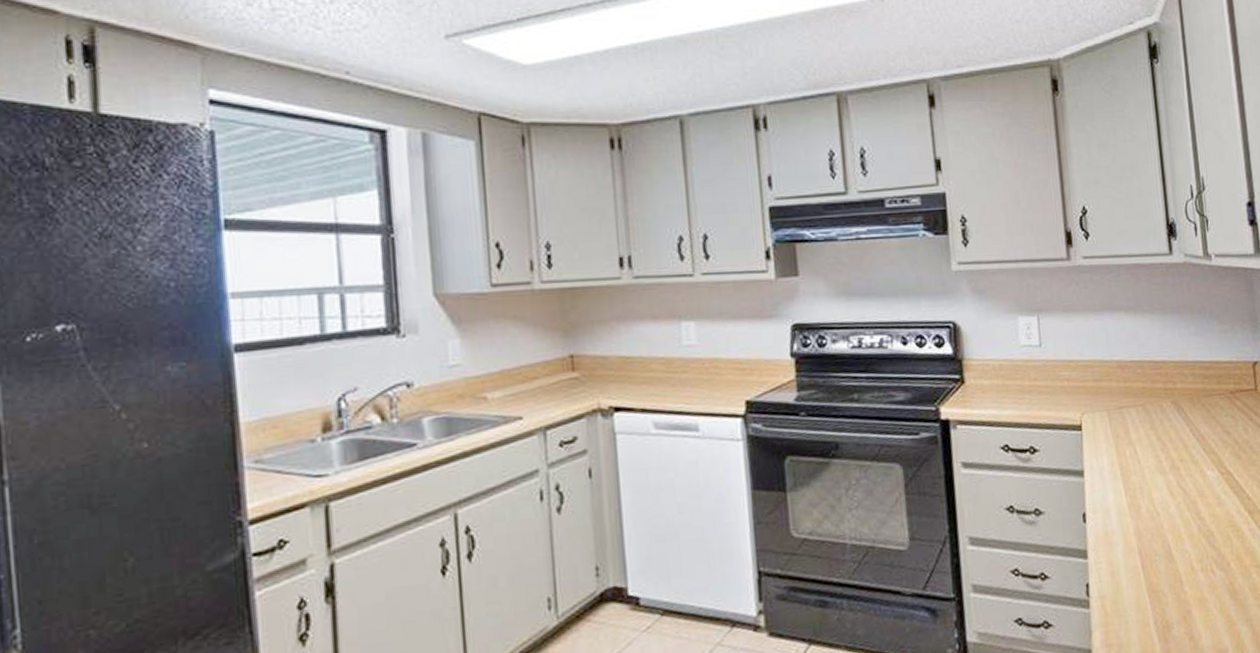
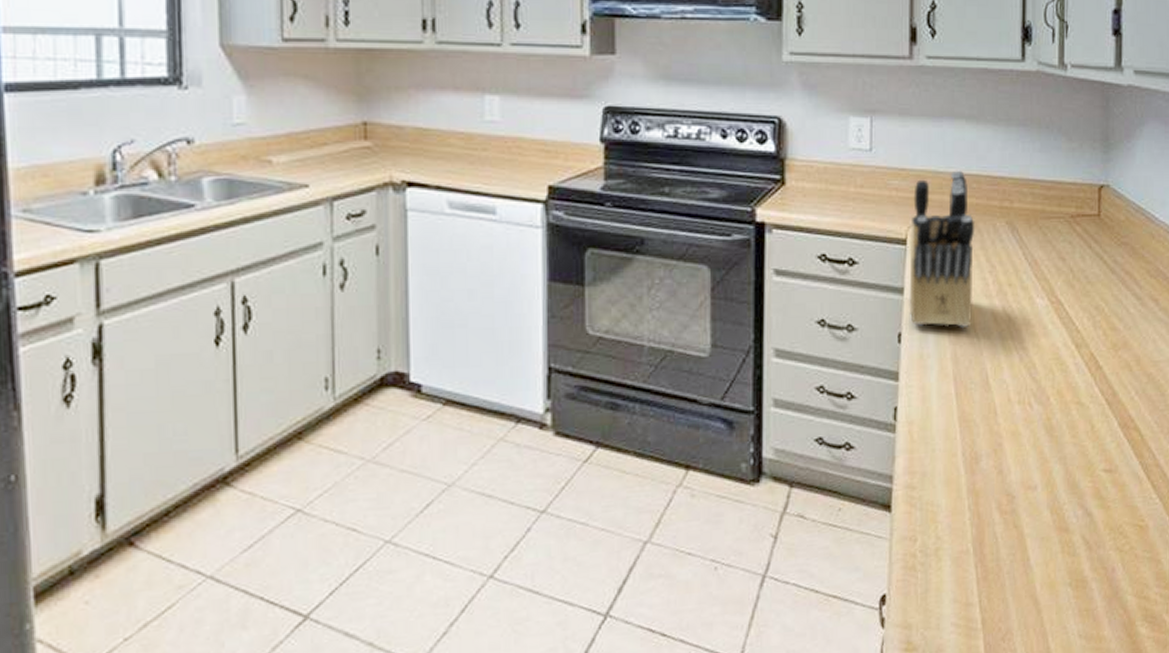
knife block: none [1084,357,1150,505] -> present [909,170,975,329]

